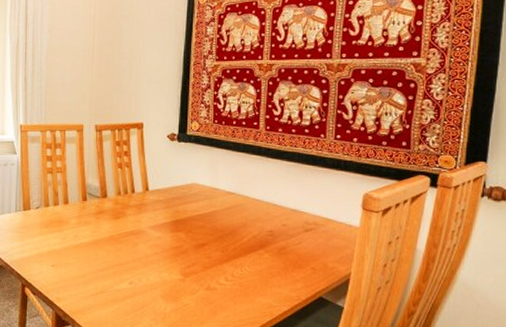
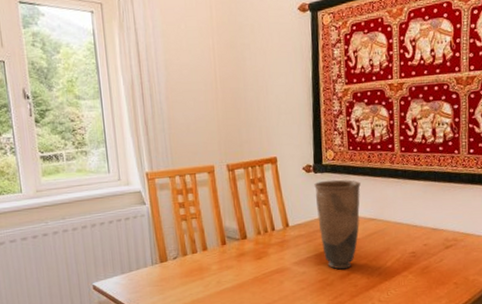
vase: none [177,150,223,240] -> present [314,179,361,270]

